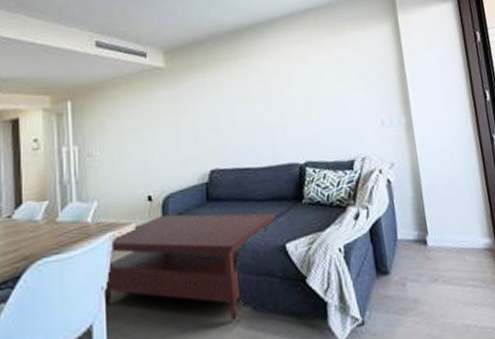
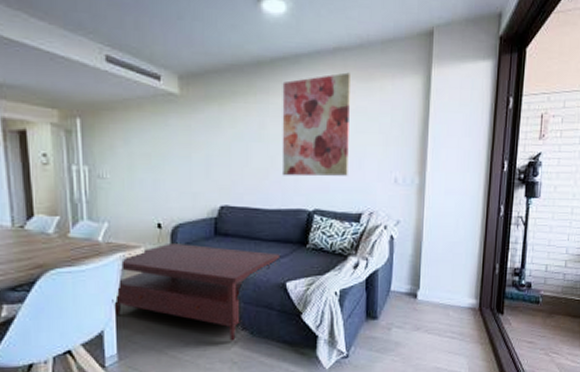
wall art: none [261,28,335,132] -> present [281,72,350,177]

